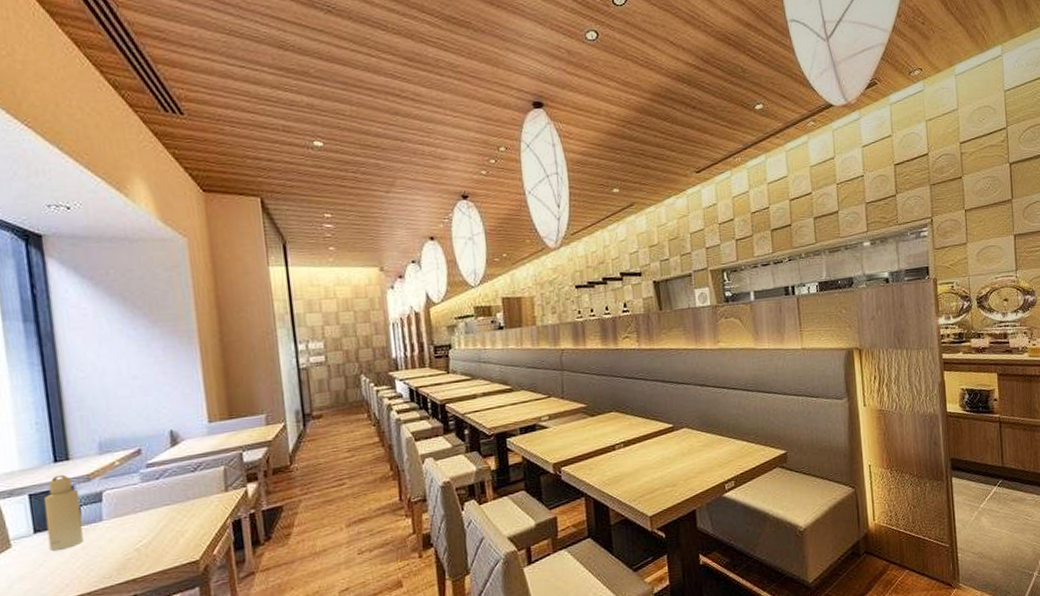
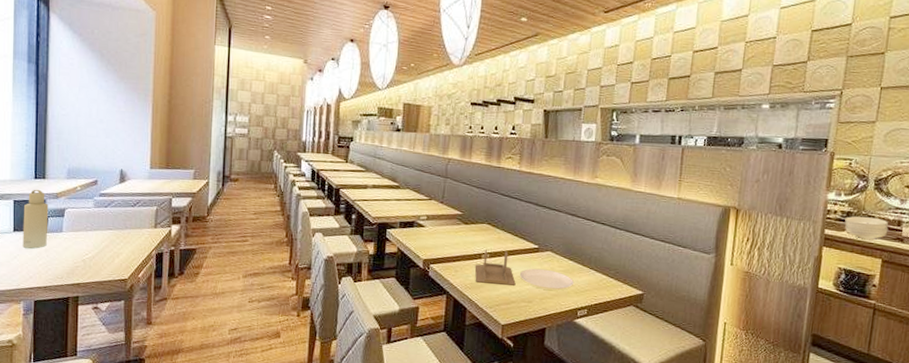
napkin holder: none [610,437,656,477] -> present [475,249,516,286]
plate: none [658,447,715,470] -> present [519,268,574,291]
bowl: none [958,334,998,357] -> present [844,216,889,239]

